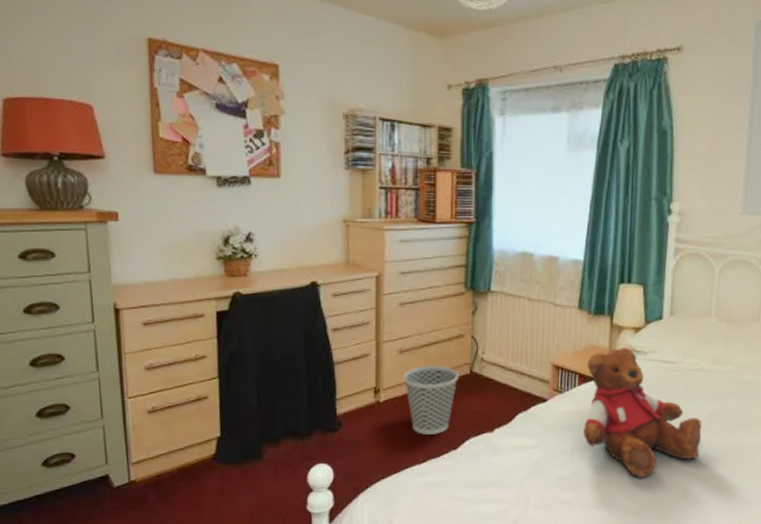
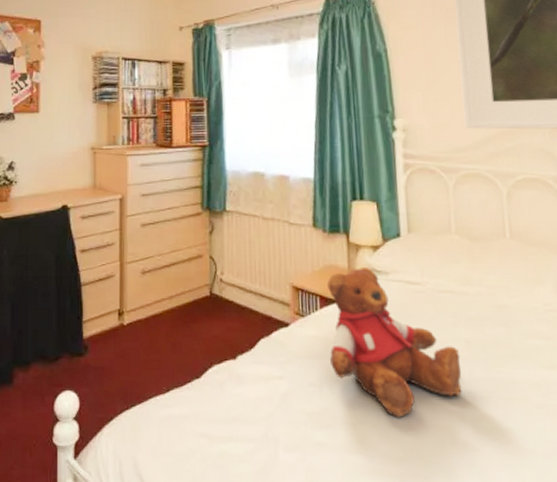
wastebasket: present [403,366,459,435] -> none [145,287,199,361]

